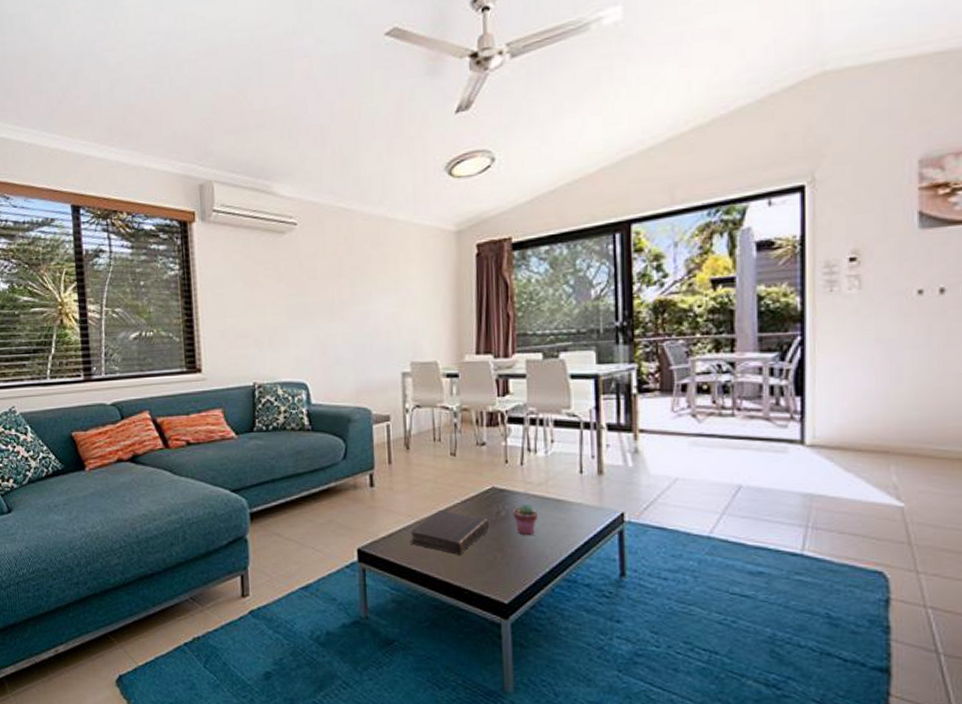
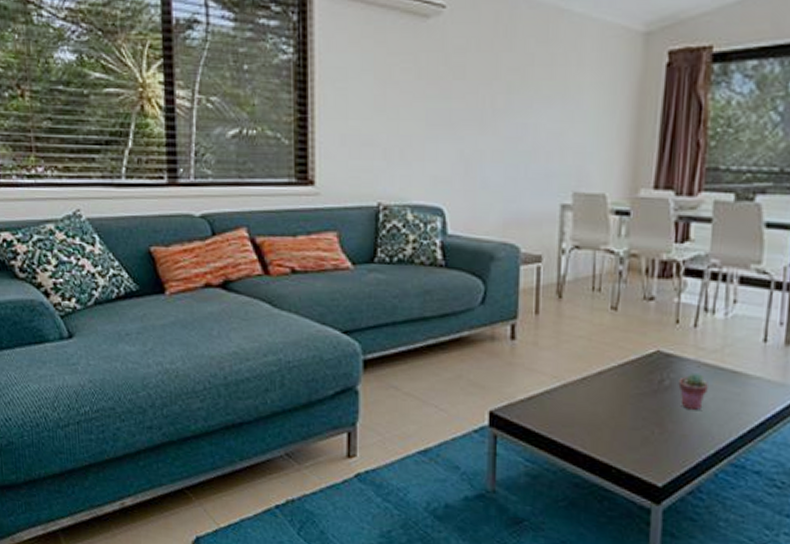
book: present [409,509,489,555] -> none [552,372,649,427]

